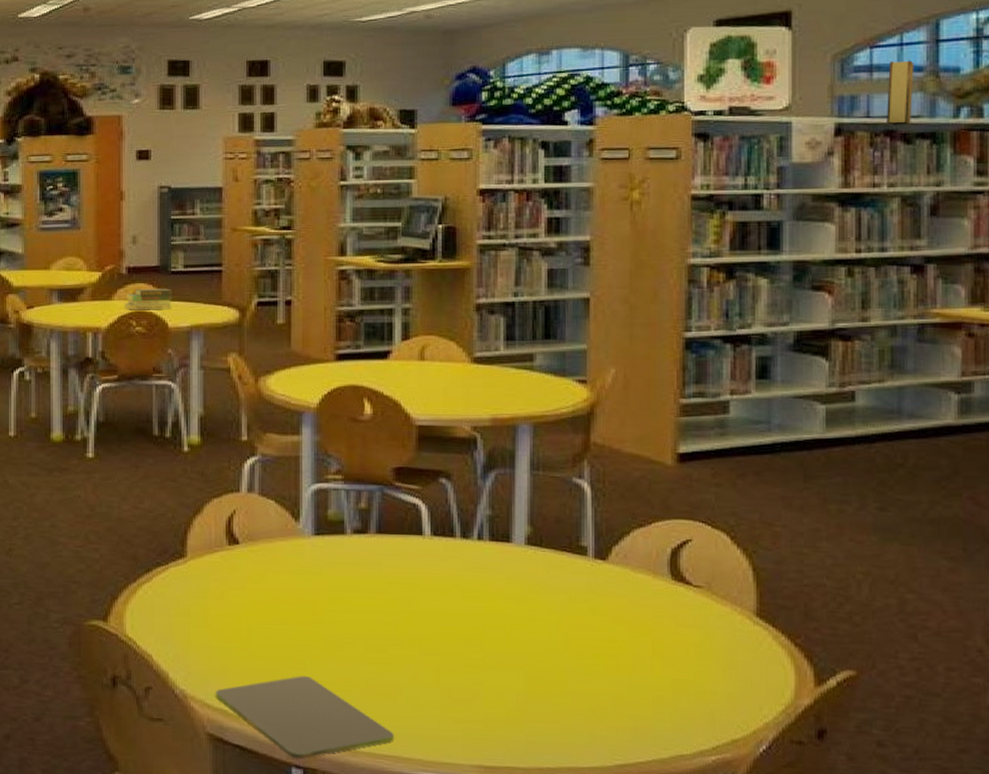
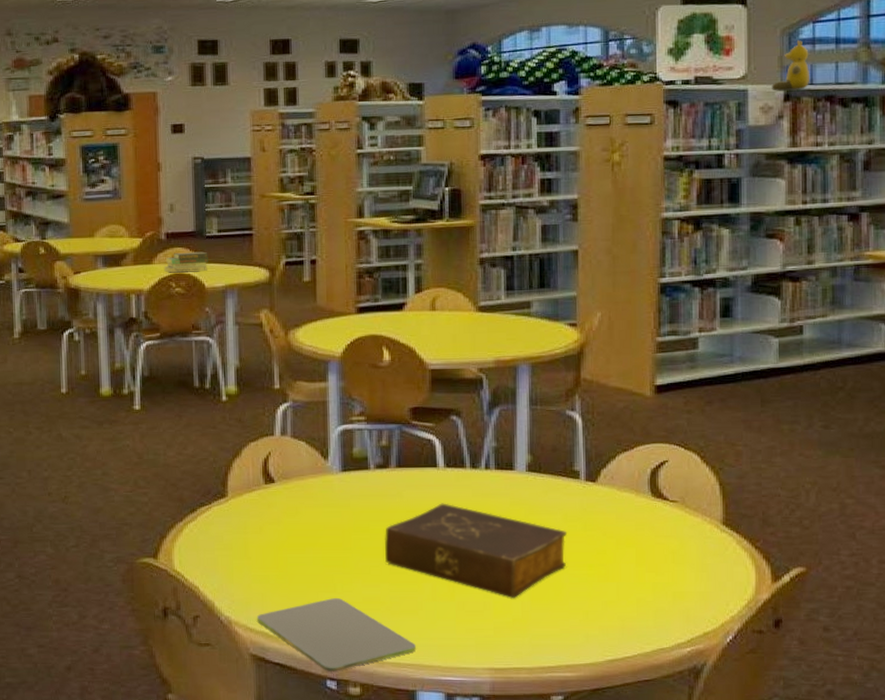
book: none [361,575,572,687] -> present [385,503,568,598]
toy bear: none [820,67,865,125] -> present [771,40,809,91]
decorative book: present [887,60,914,125] -> none [827,33,850,91]

